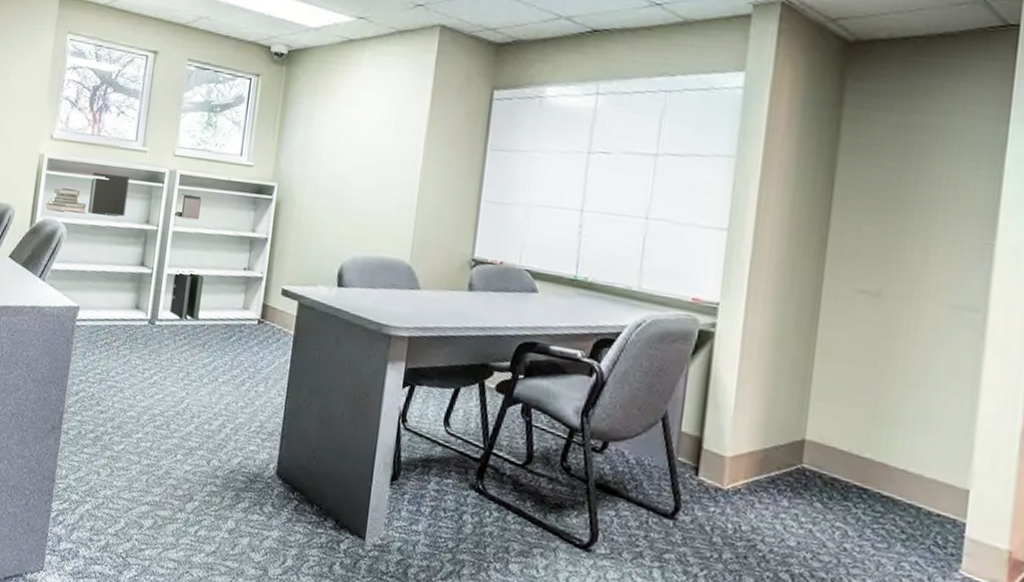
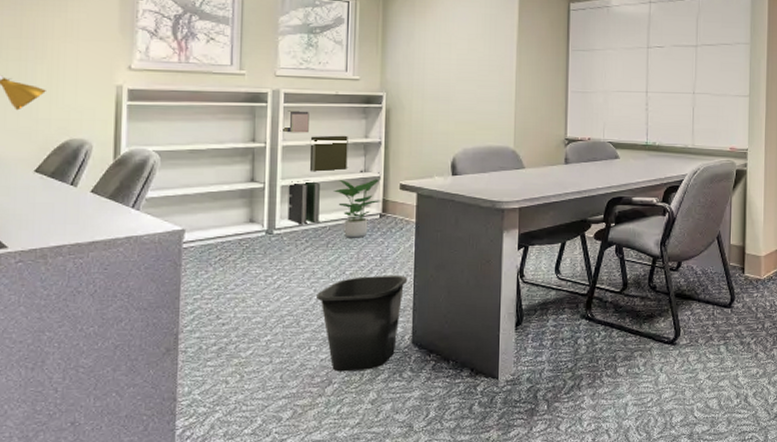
books: present [45,188,87,214] -> none [130,117,181,141]
binder: present [88,172,130,217] -> none [184,99,228,139]
waste bin: none [188,386,280,494] -> present [317,276,408,372]
binder: none [195,224,236,265] -> present [309,135,348,172]
potted plant: none [215,275,262,344] -> present [333,179,381,238]

